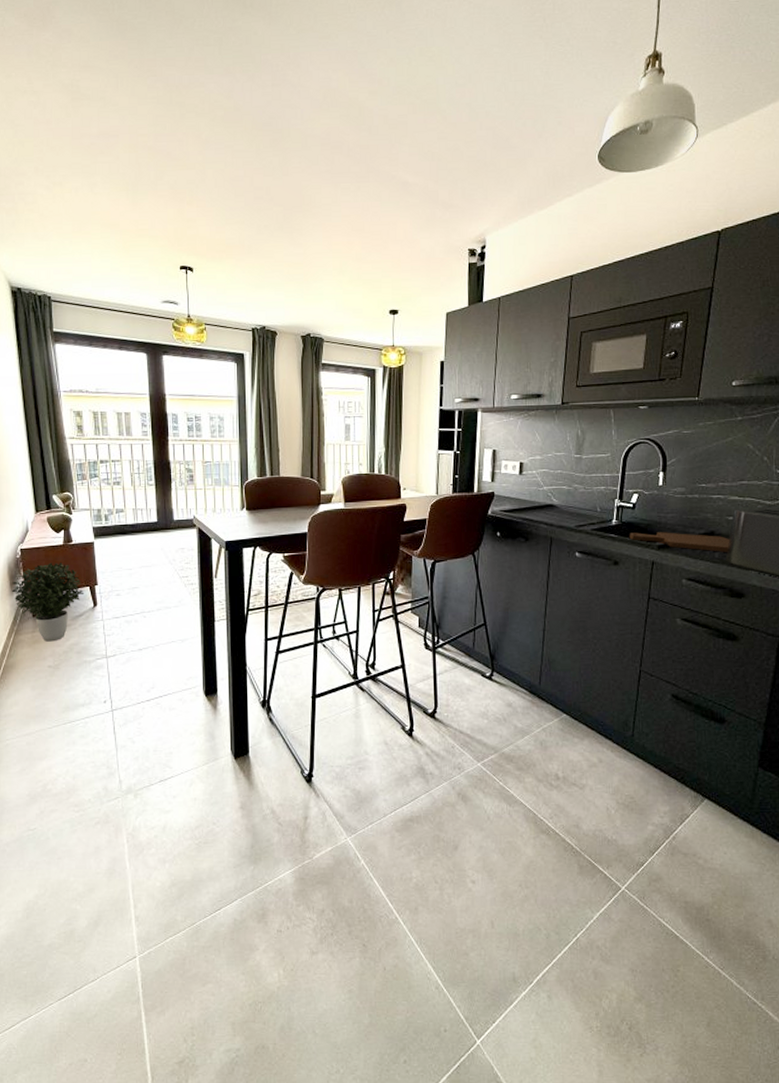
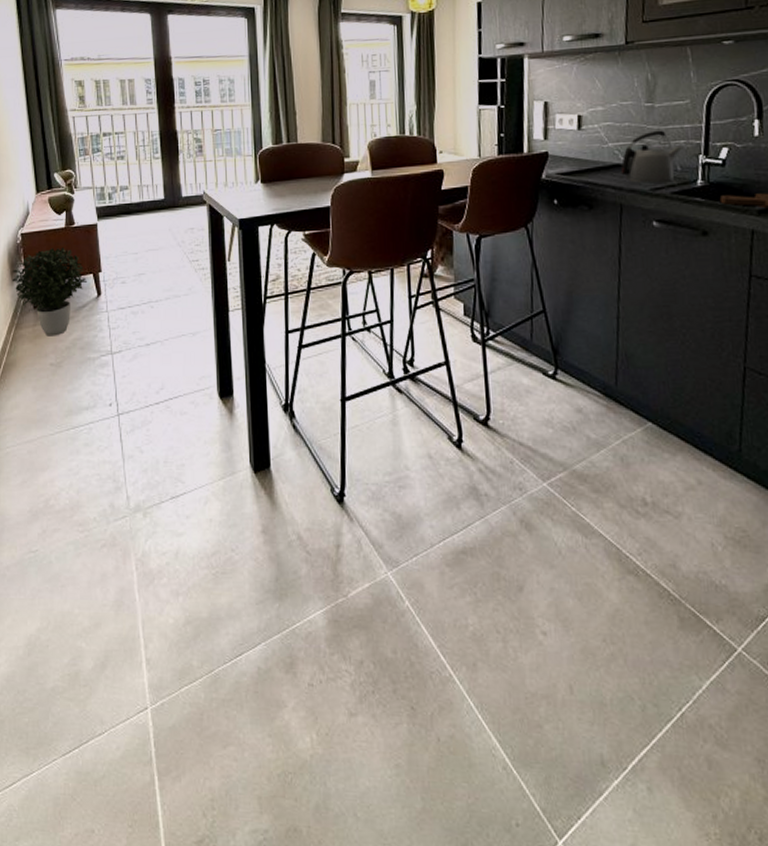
kettle: none [552,477,603,522] -> present [620,130,684,184]

